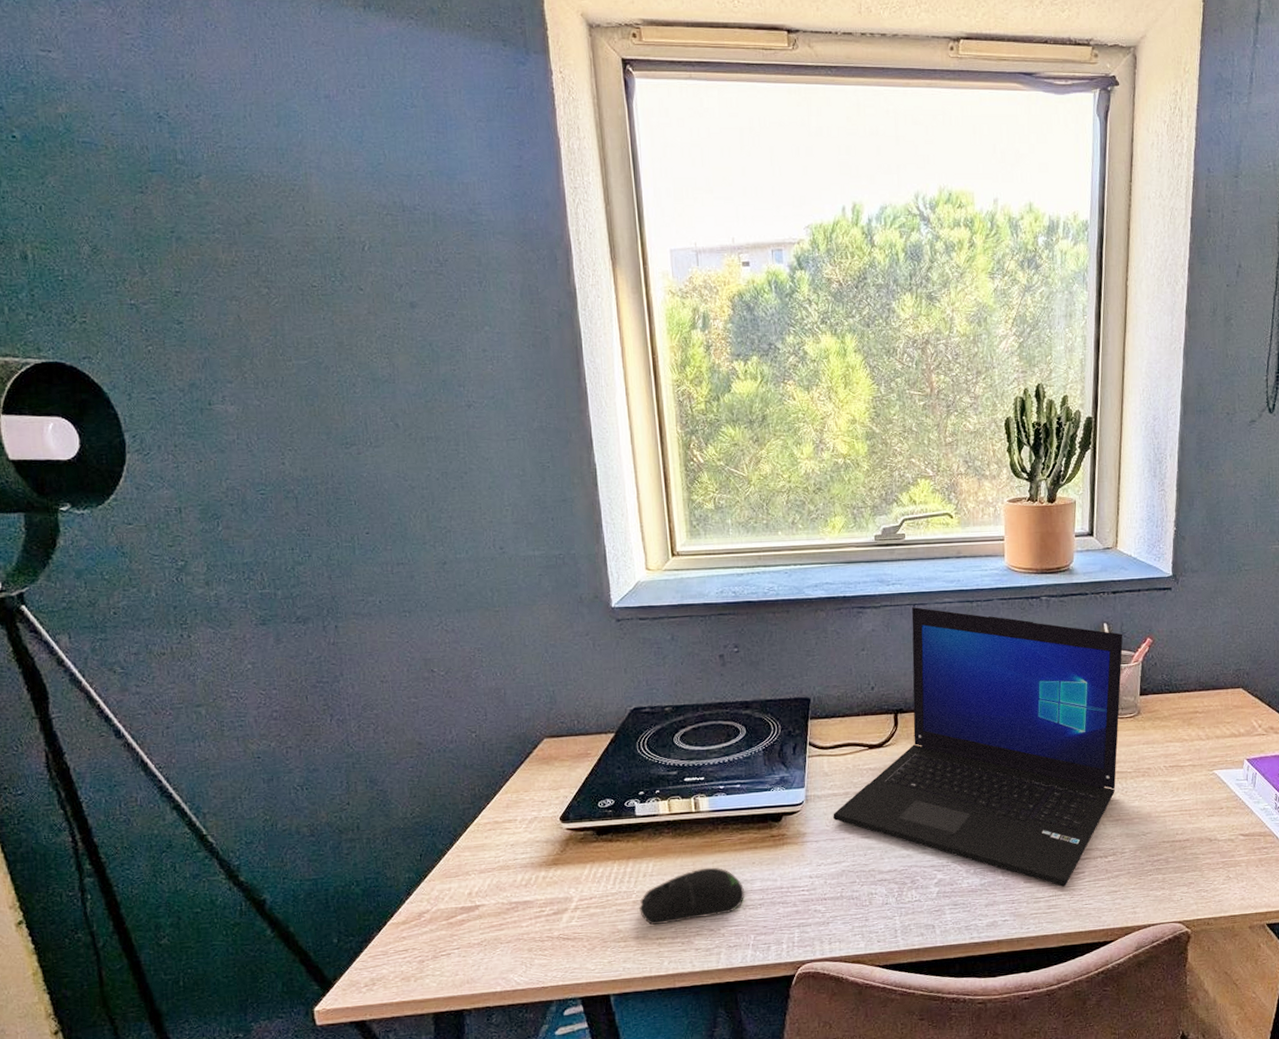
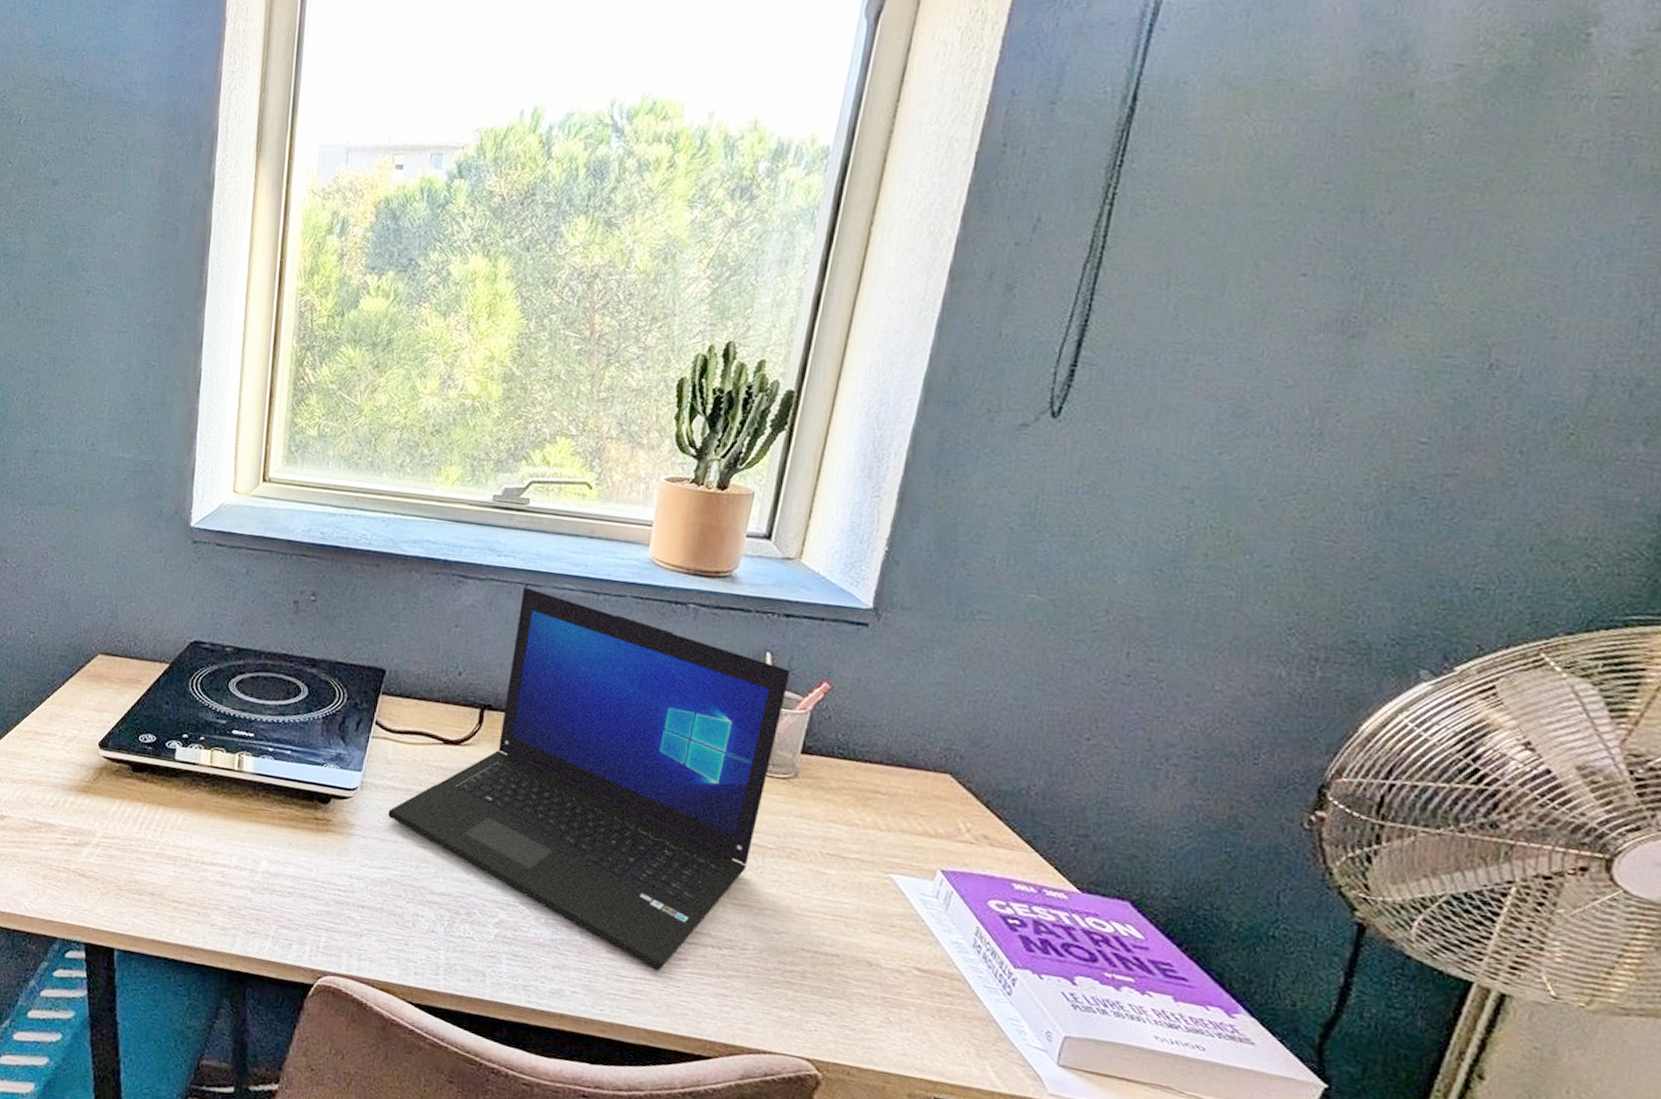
computer mouse: present [639,867,745,926] -> none [160,835,275,894]

